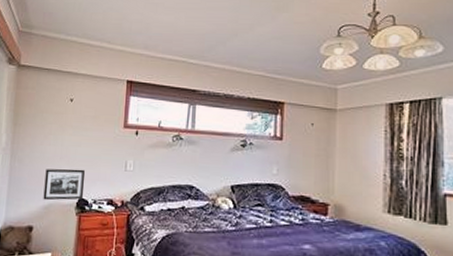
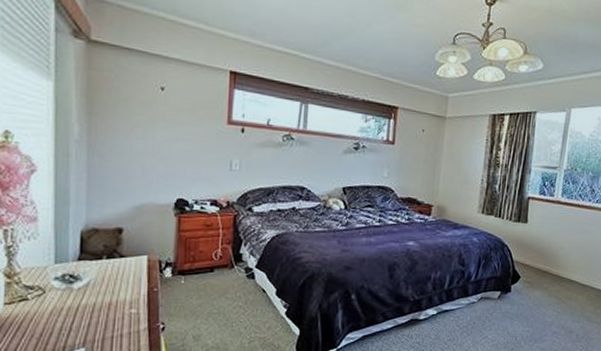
picture frame: present [43,169,86,201] -> none [133,166,184,201]

